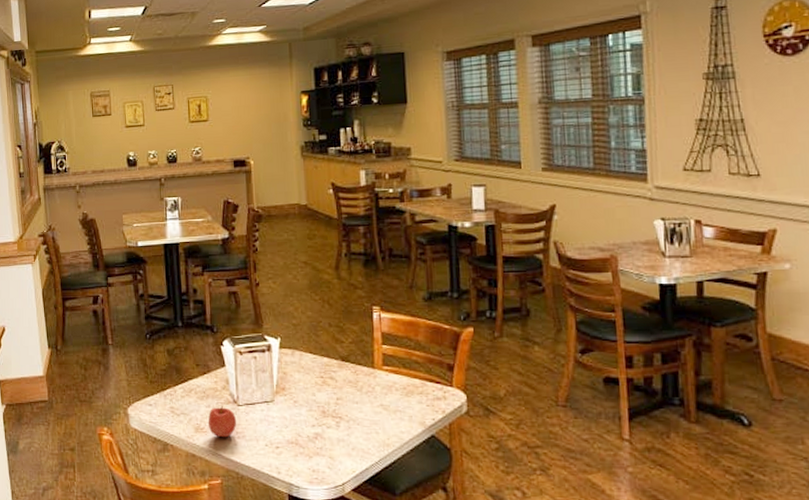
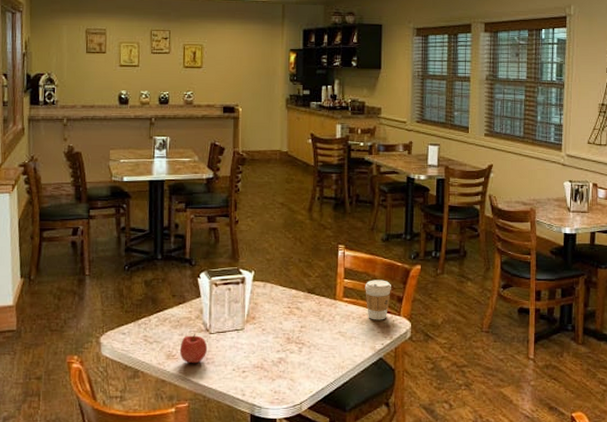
coffee cup: none [407,345,439,392] -> present [365,280,391,320]

